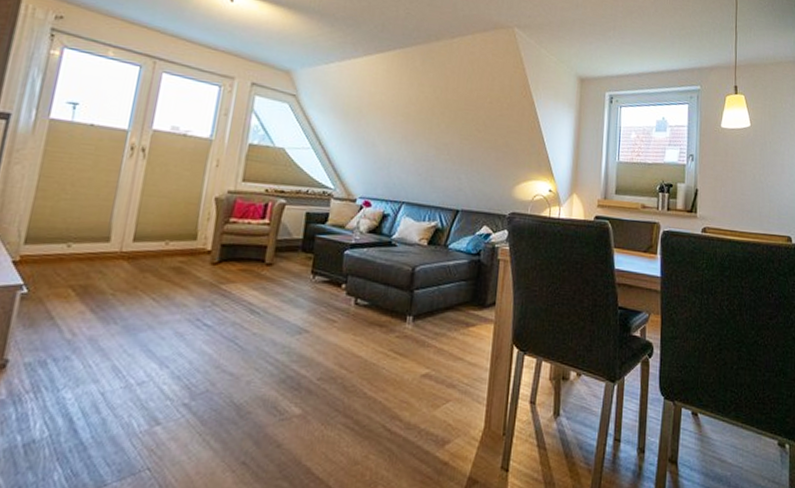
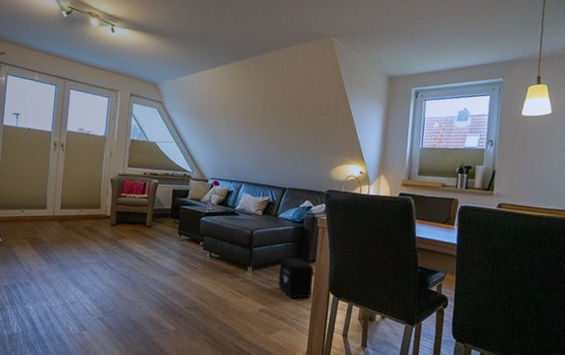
air purifier: none [447,300,493,358] -> present [278,257,314,299]

